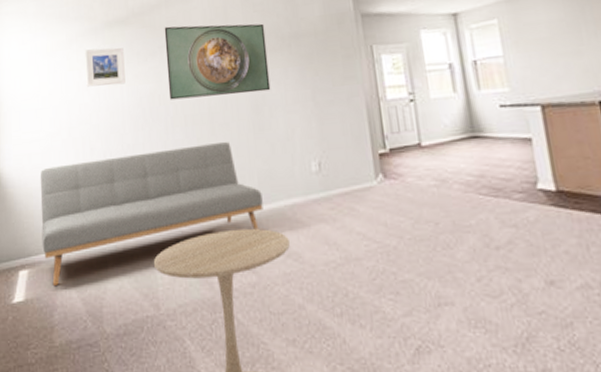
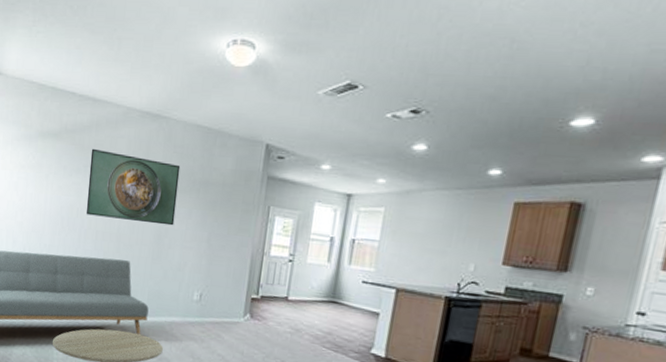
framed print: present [85,47,126,87] -> none [16,154,53,192]

